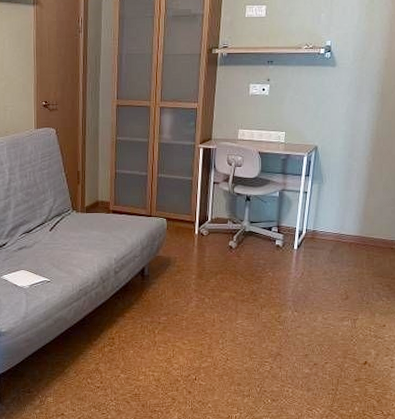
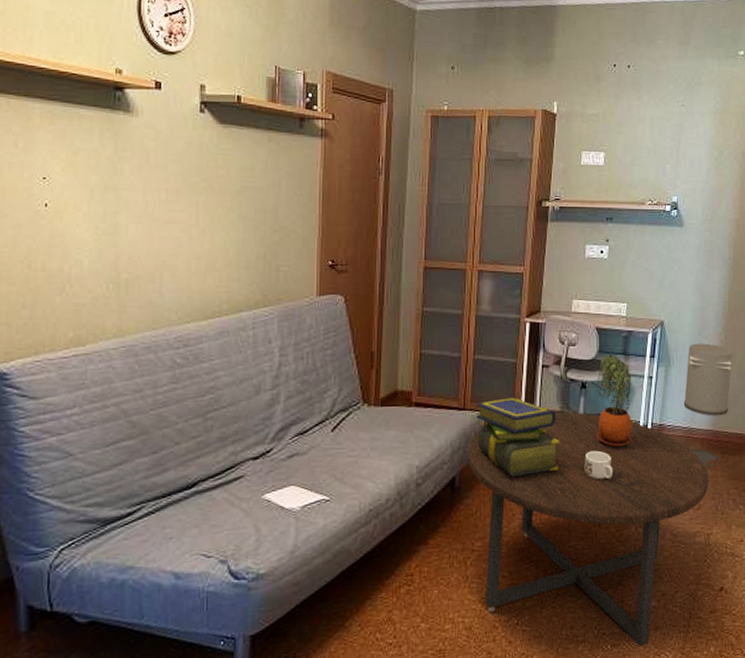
coffee table: none [154,219,356,402] -> present [468,412,709,646]
stack of books: none [160,207,228,269] -> present [476,397,559,477]
mug: none [249,250,273,274] -> present [584,450,613,480]
potted plant: none [258,174,290,248] -> present [595,355,633,448]
trash can: none [334,164,379,265] -> present [683,343,733,466]

